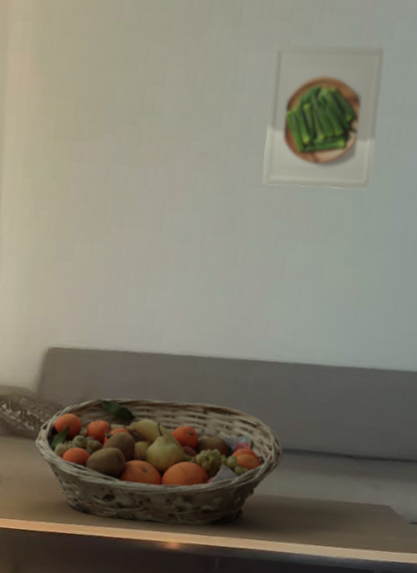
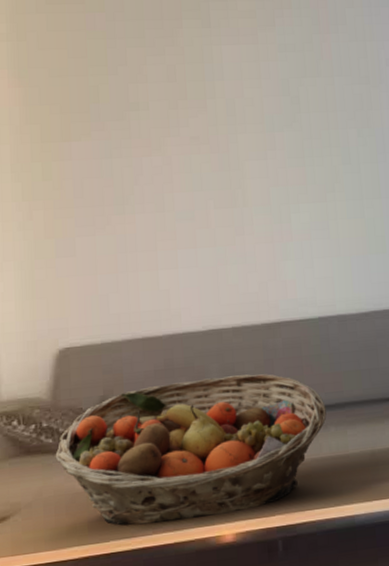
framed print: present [262,44,384,190] -> none [243,31,355,158]

